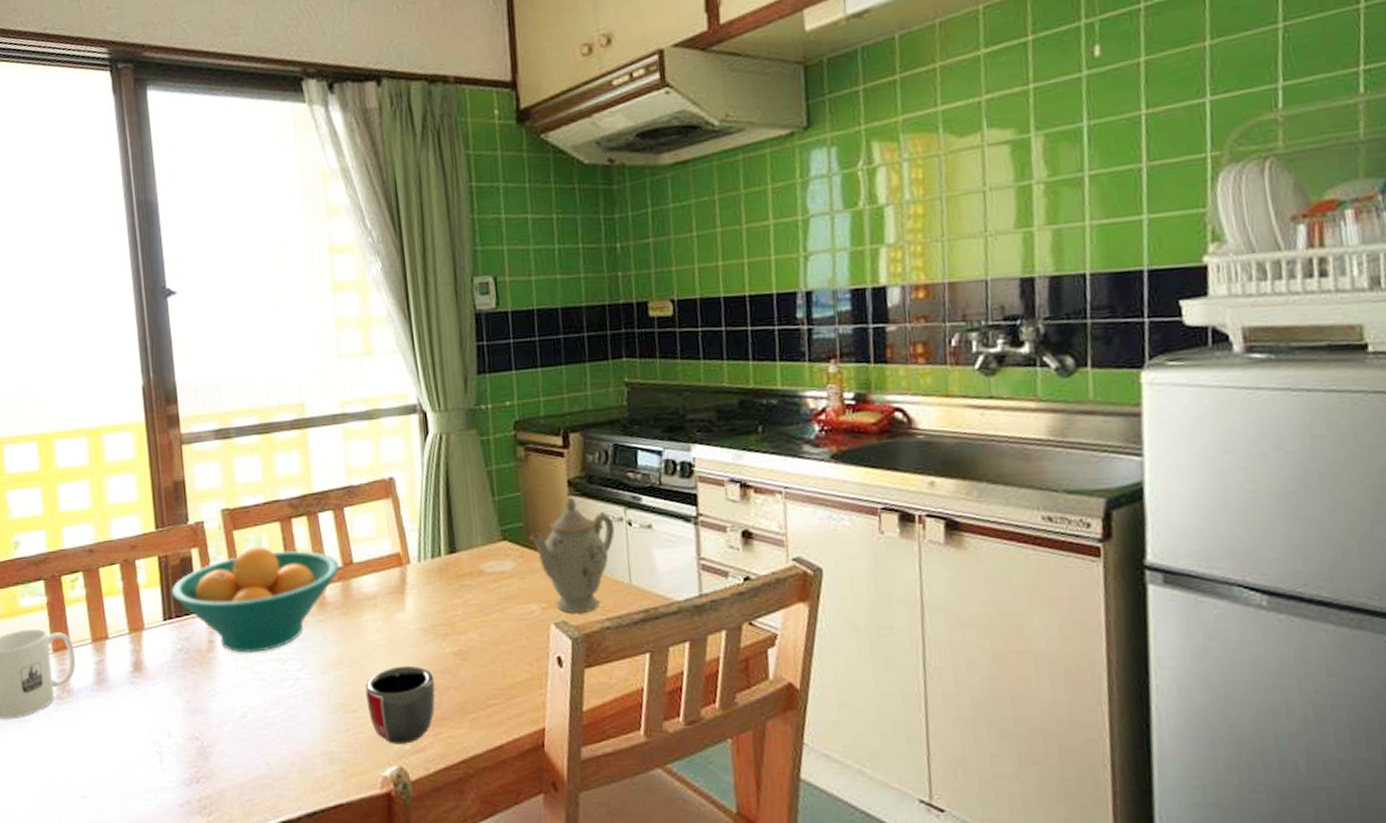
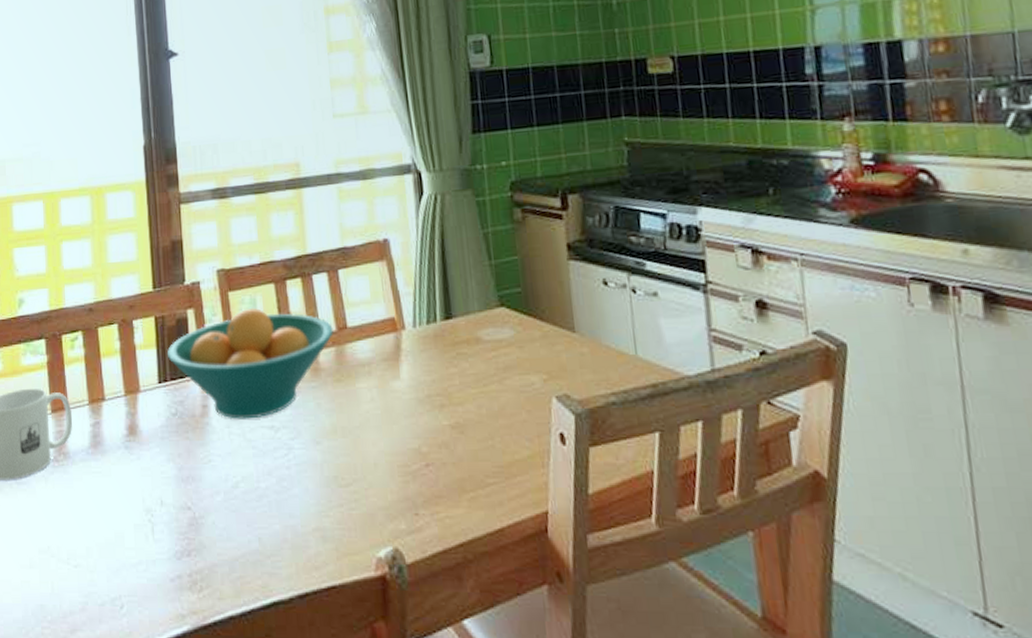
mug: present [365,665,436,744] -> none [359,437,432,523]
teapot: present [528,497,615,614] -> none [527,261,619,387]

